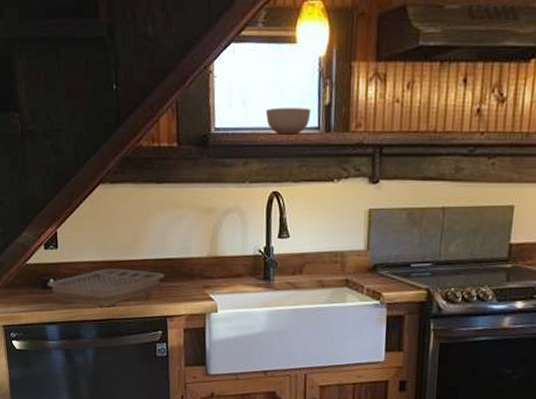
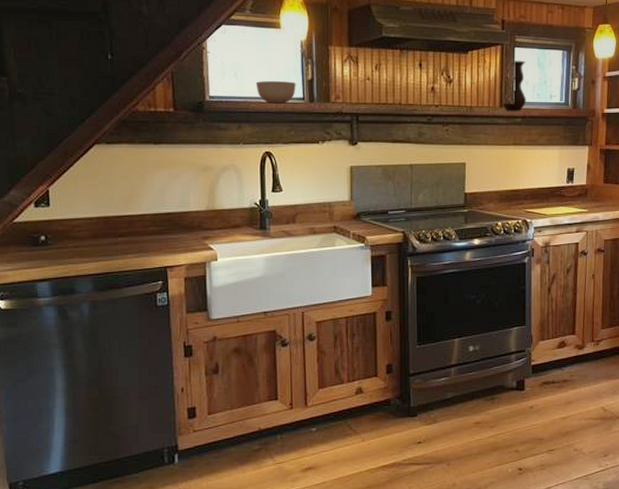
dish rack: present [47,268,164,309] -> none [38,223,163,263]

